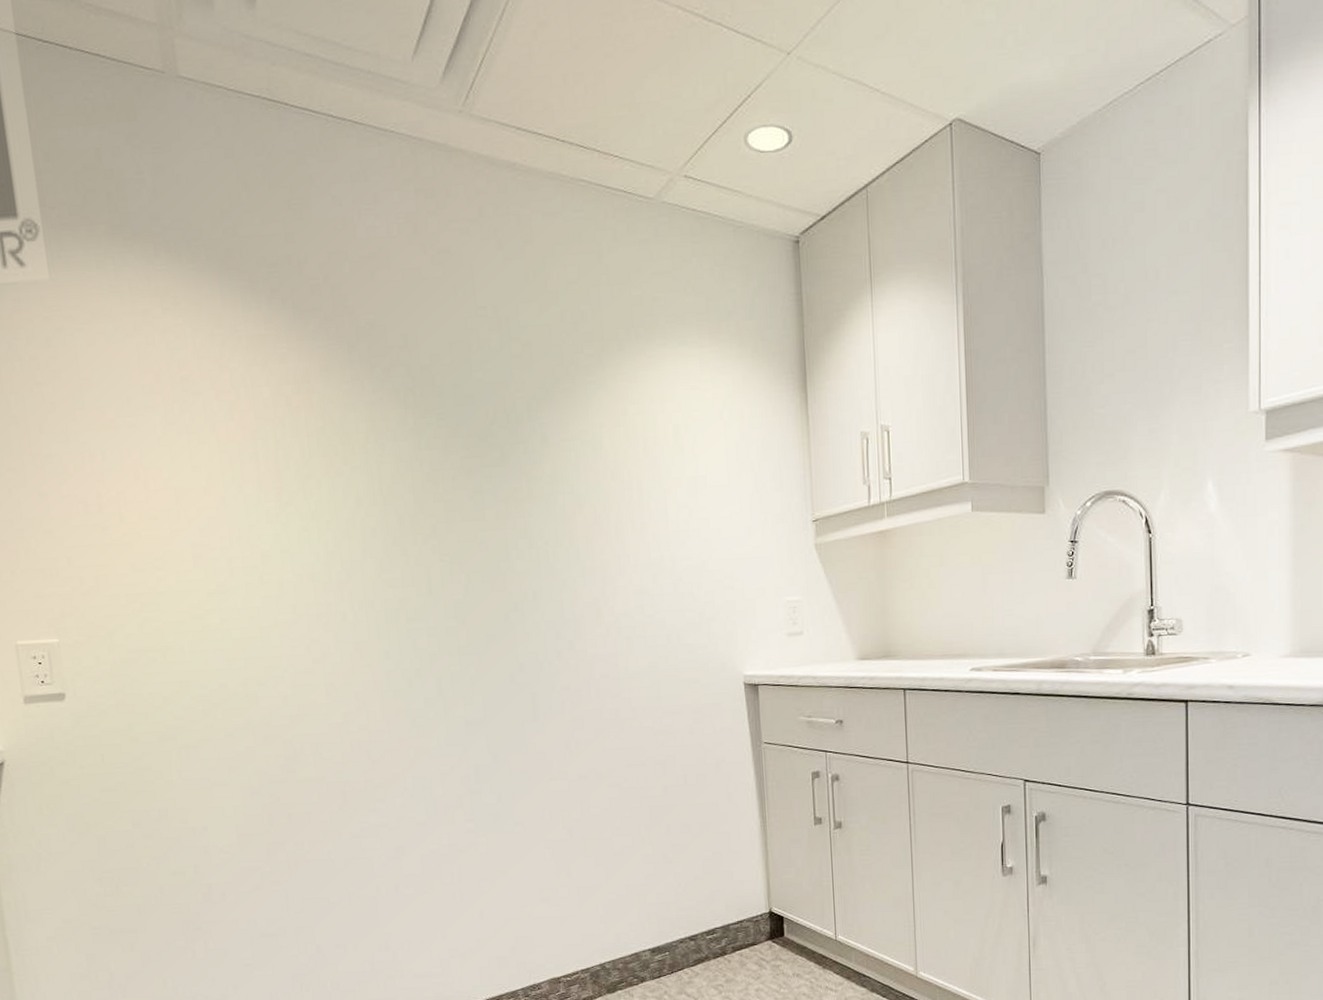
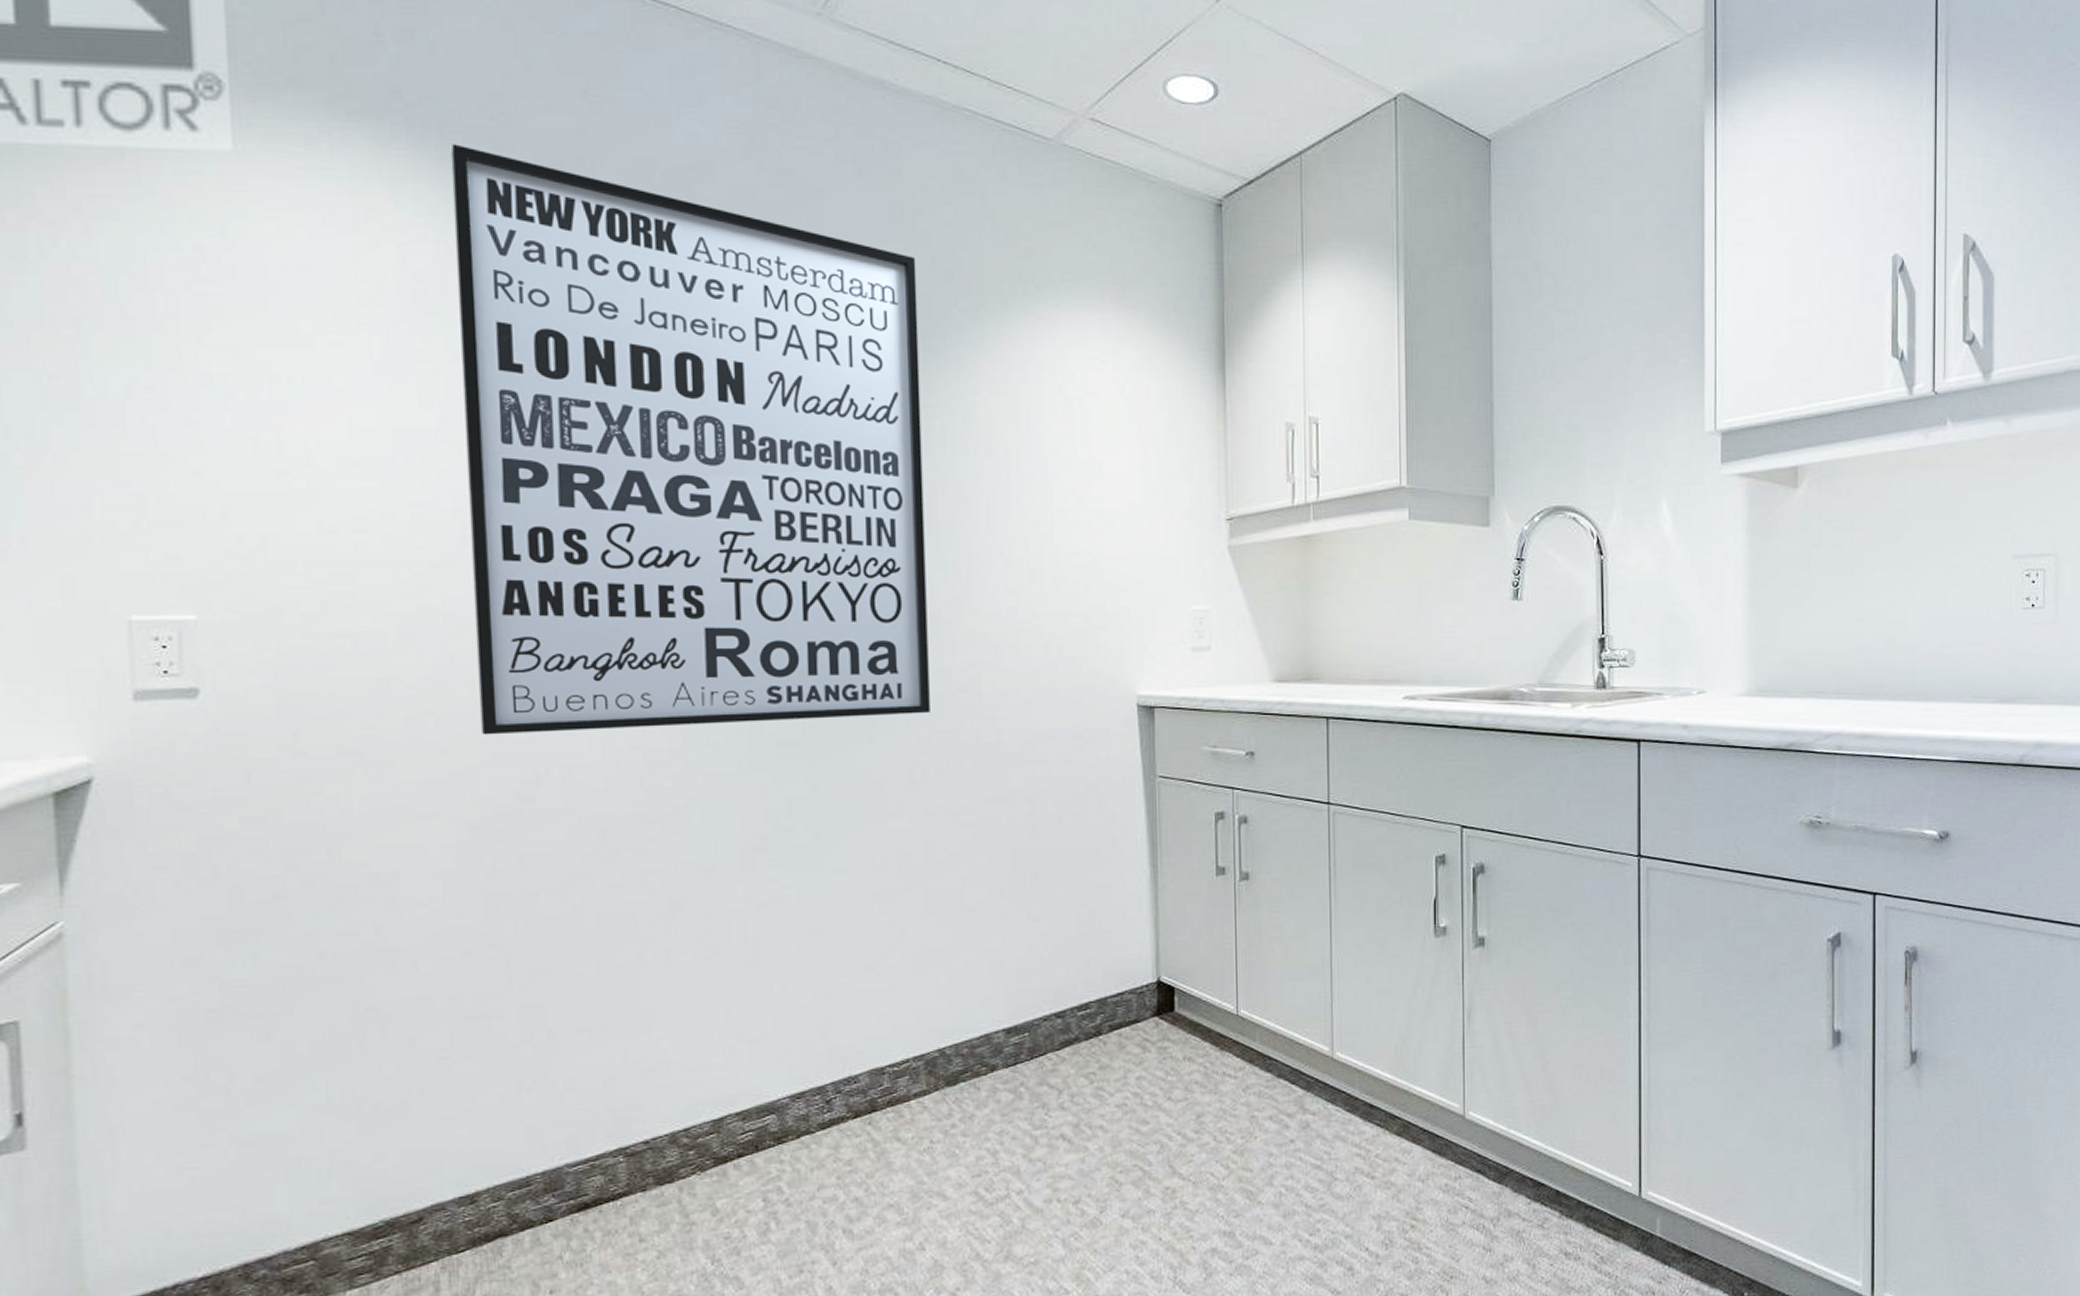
wall art: none [197,256,580,723] -> present [450,144,930,735]

